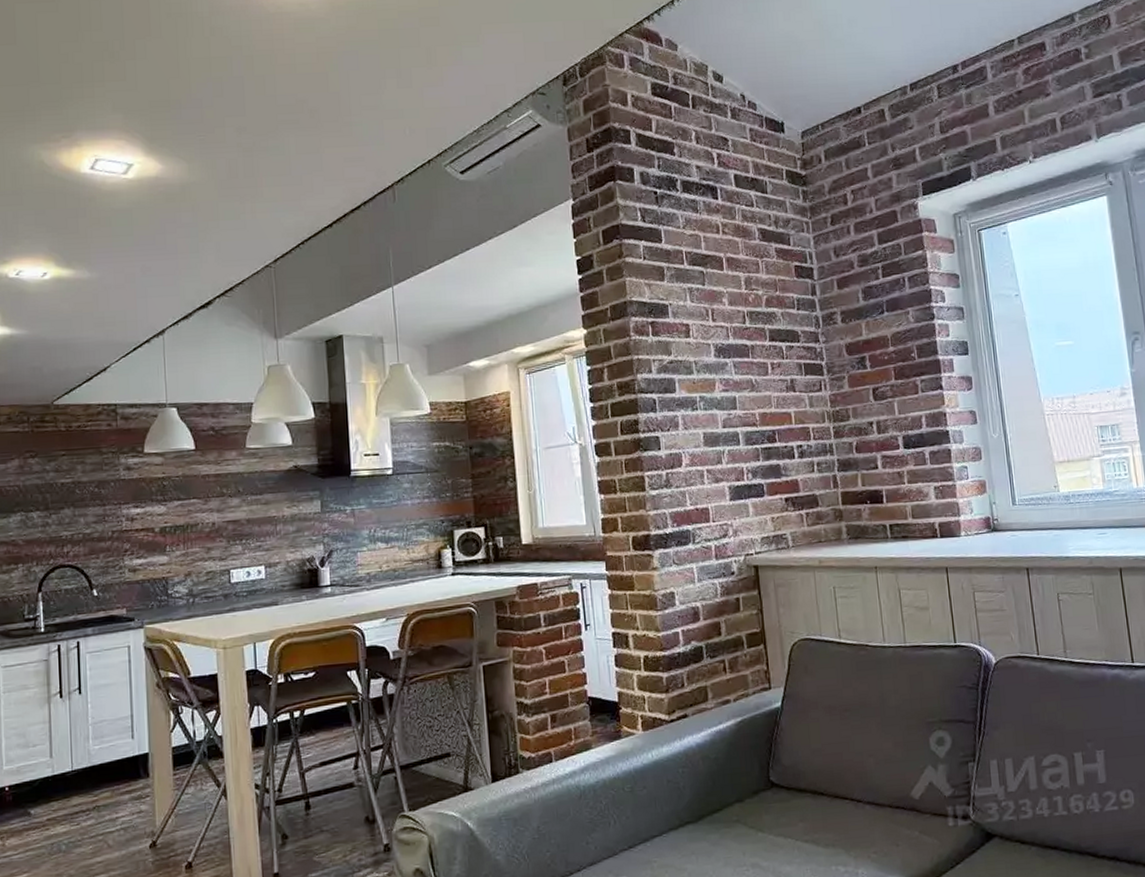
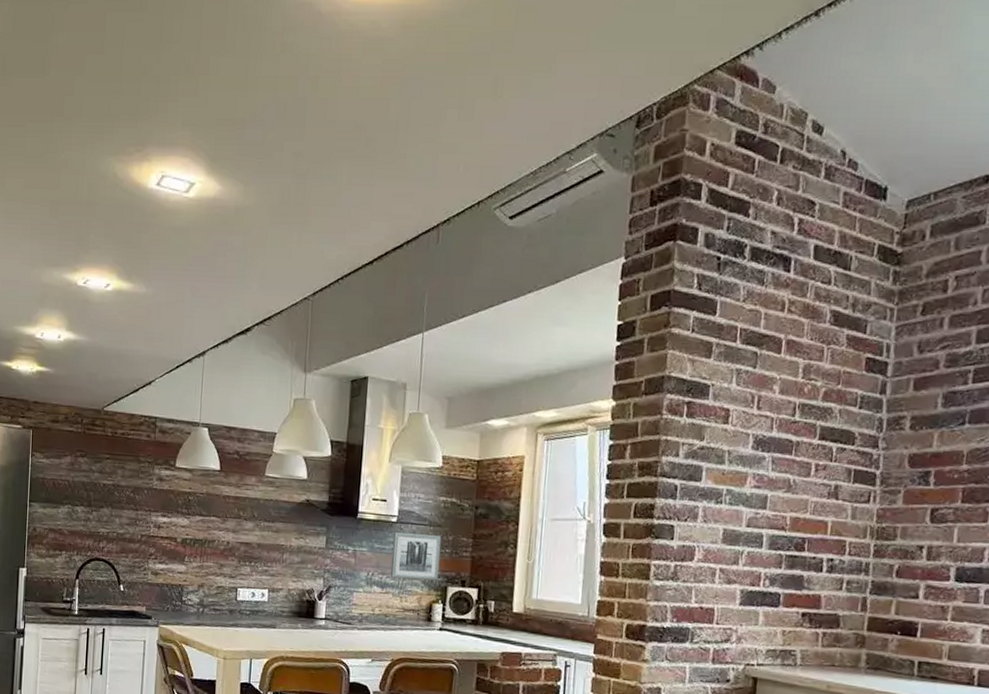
wall art: none [390,480,443,531] -> present [390,532,442,581]

